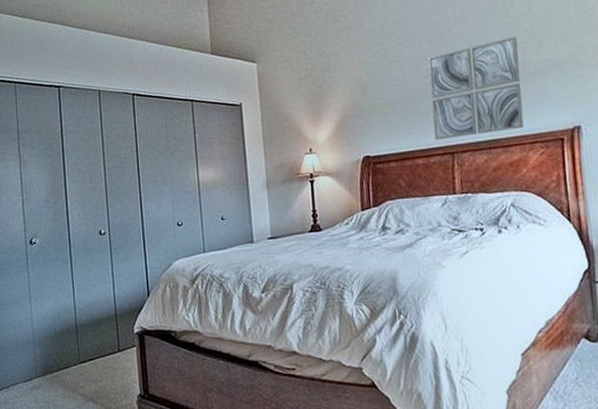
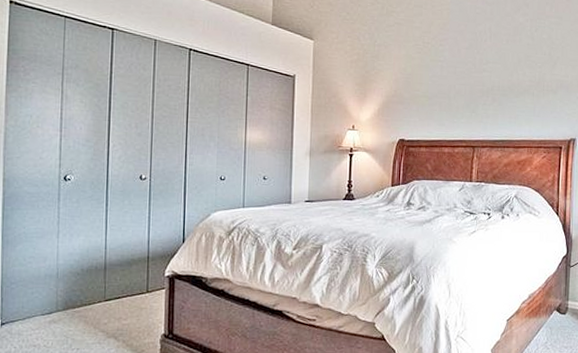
wall art: present [429,37,524,140] -> none [461,56,537,135]

